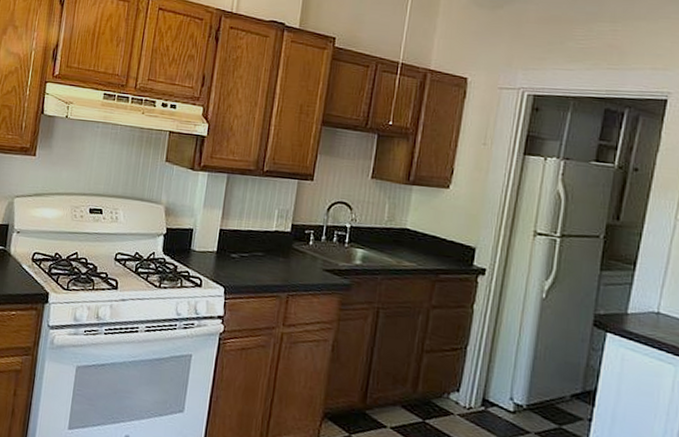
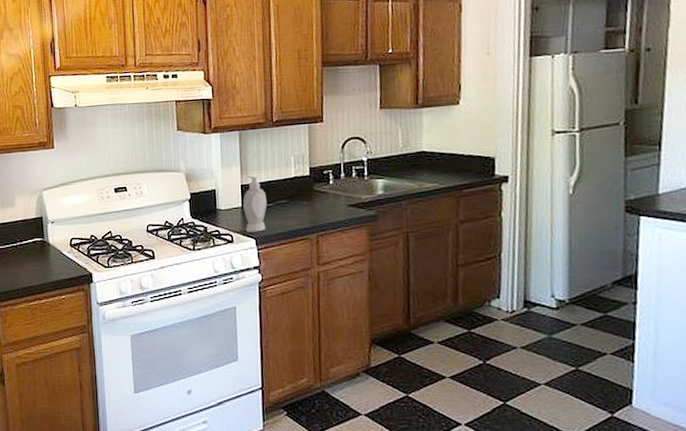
soap bottle: none [216,220,244,281] -> present [243,175,267,232]

